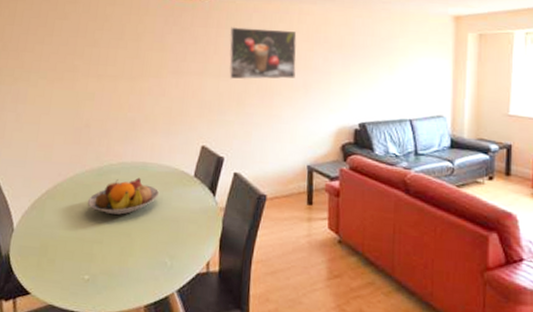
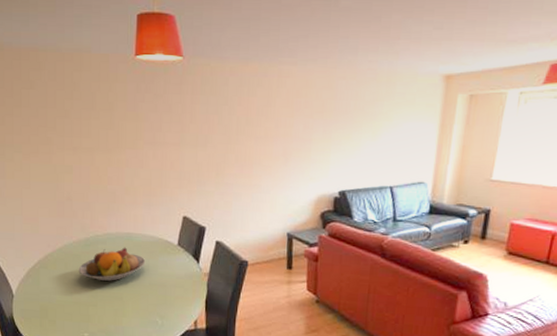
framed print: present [229,26,297,80] -> none [205,92,276,149]

